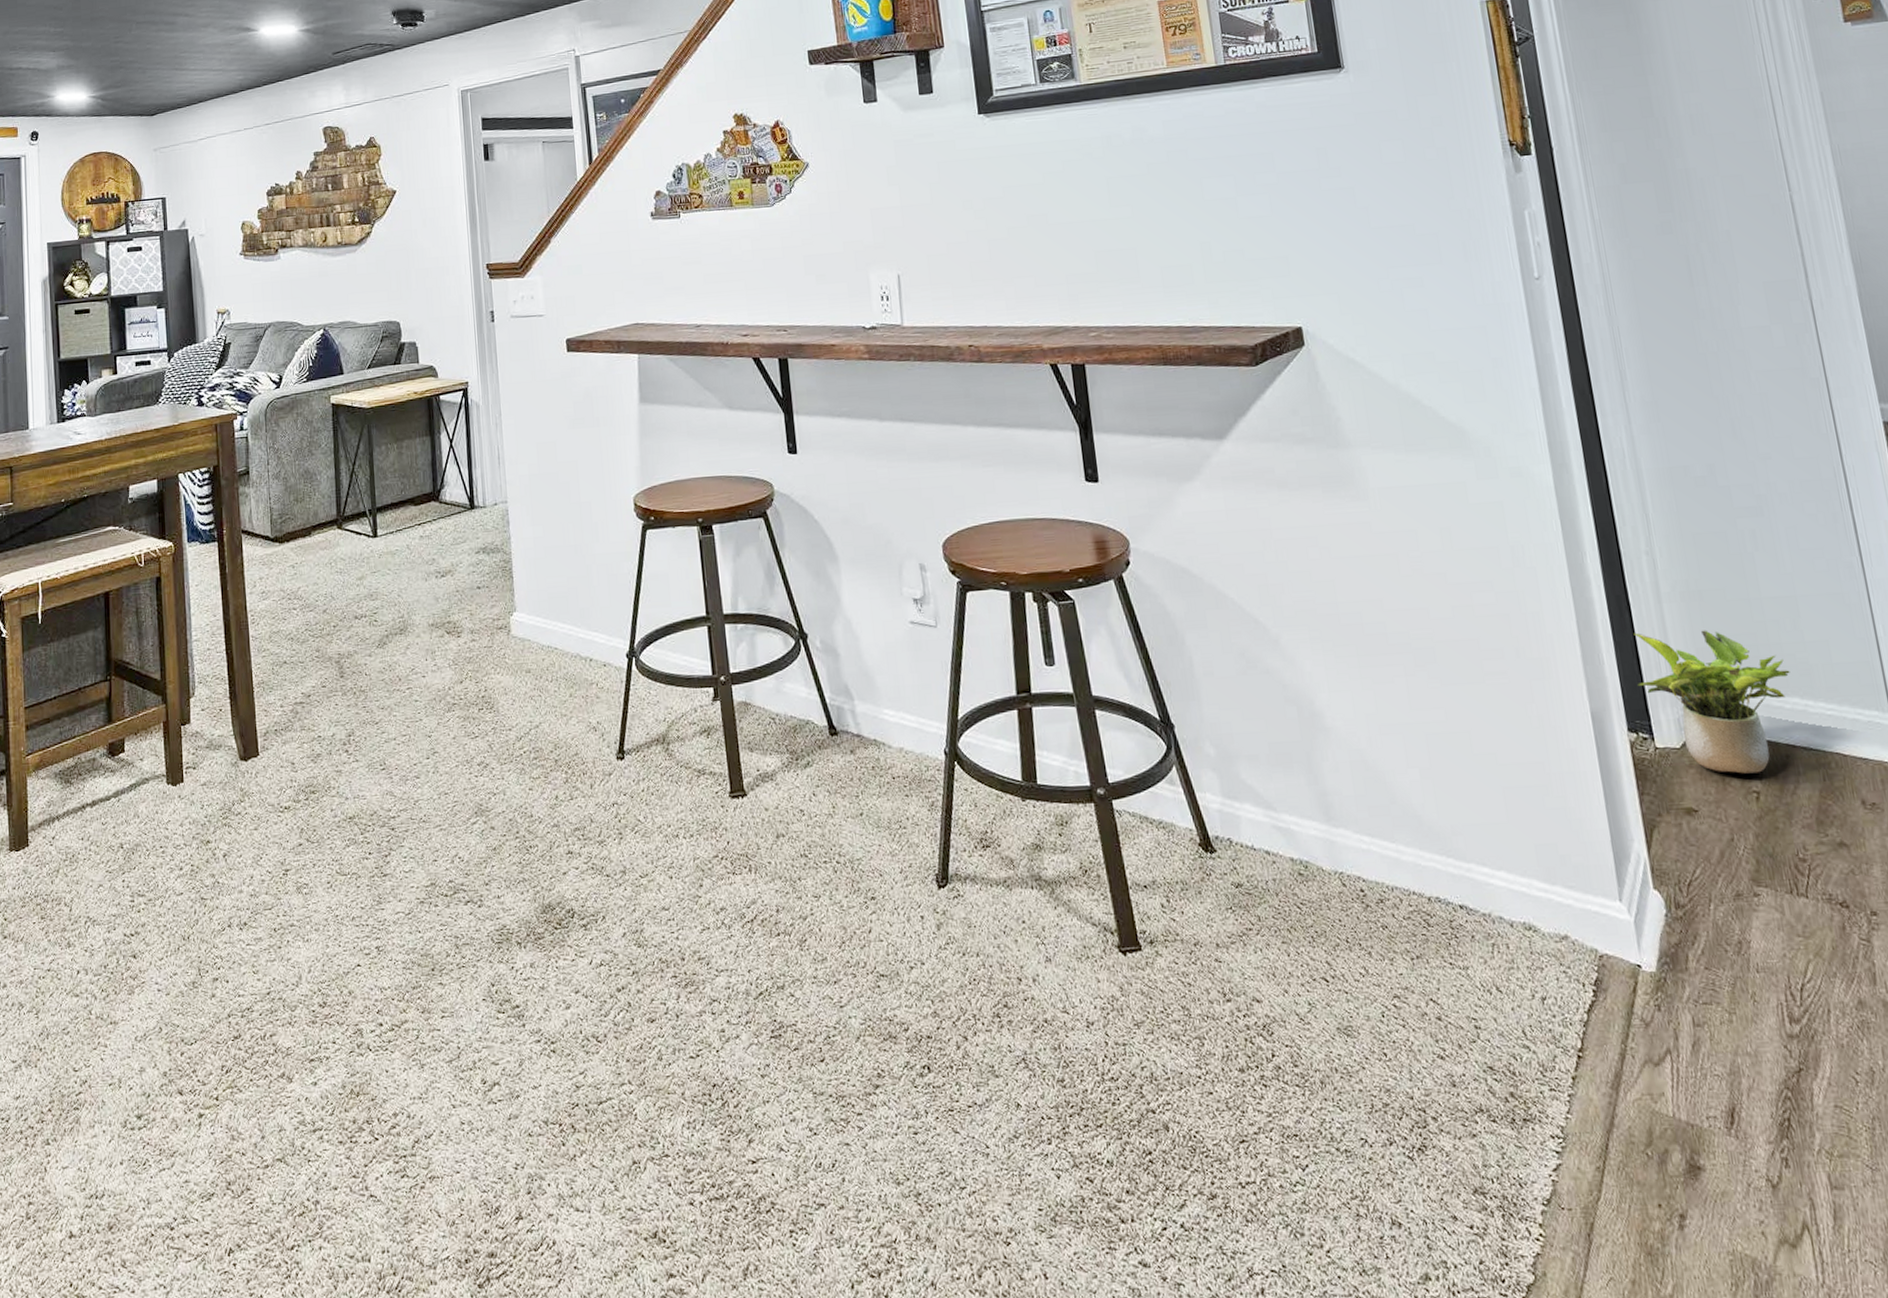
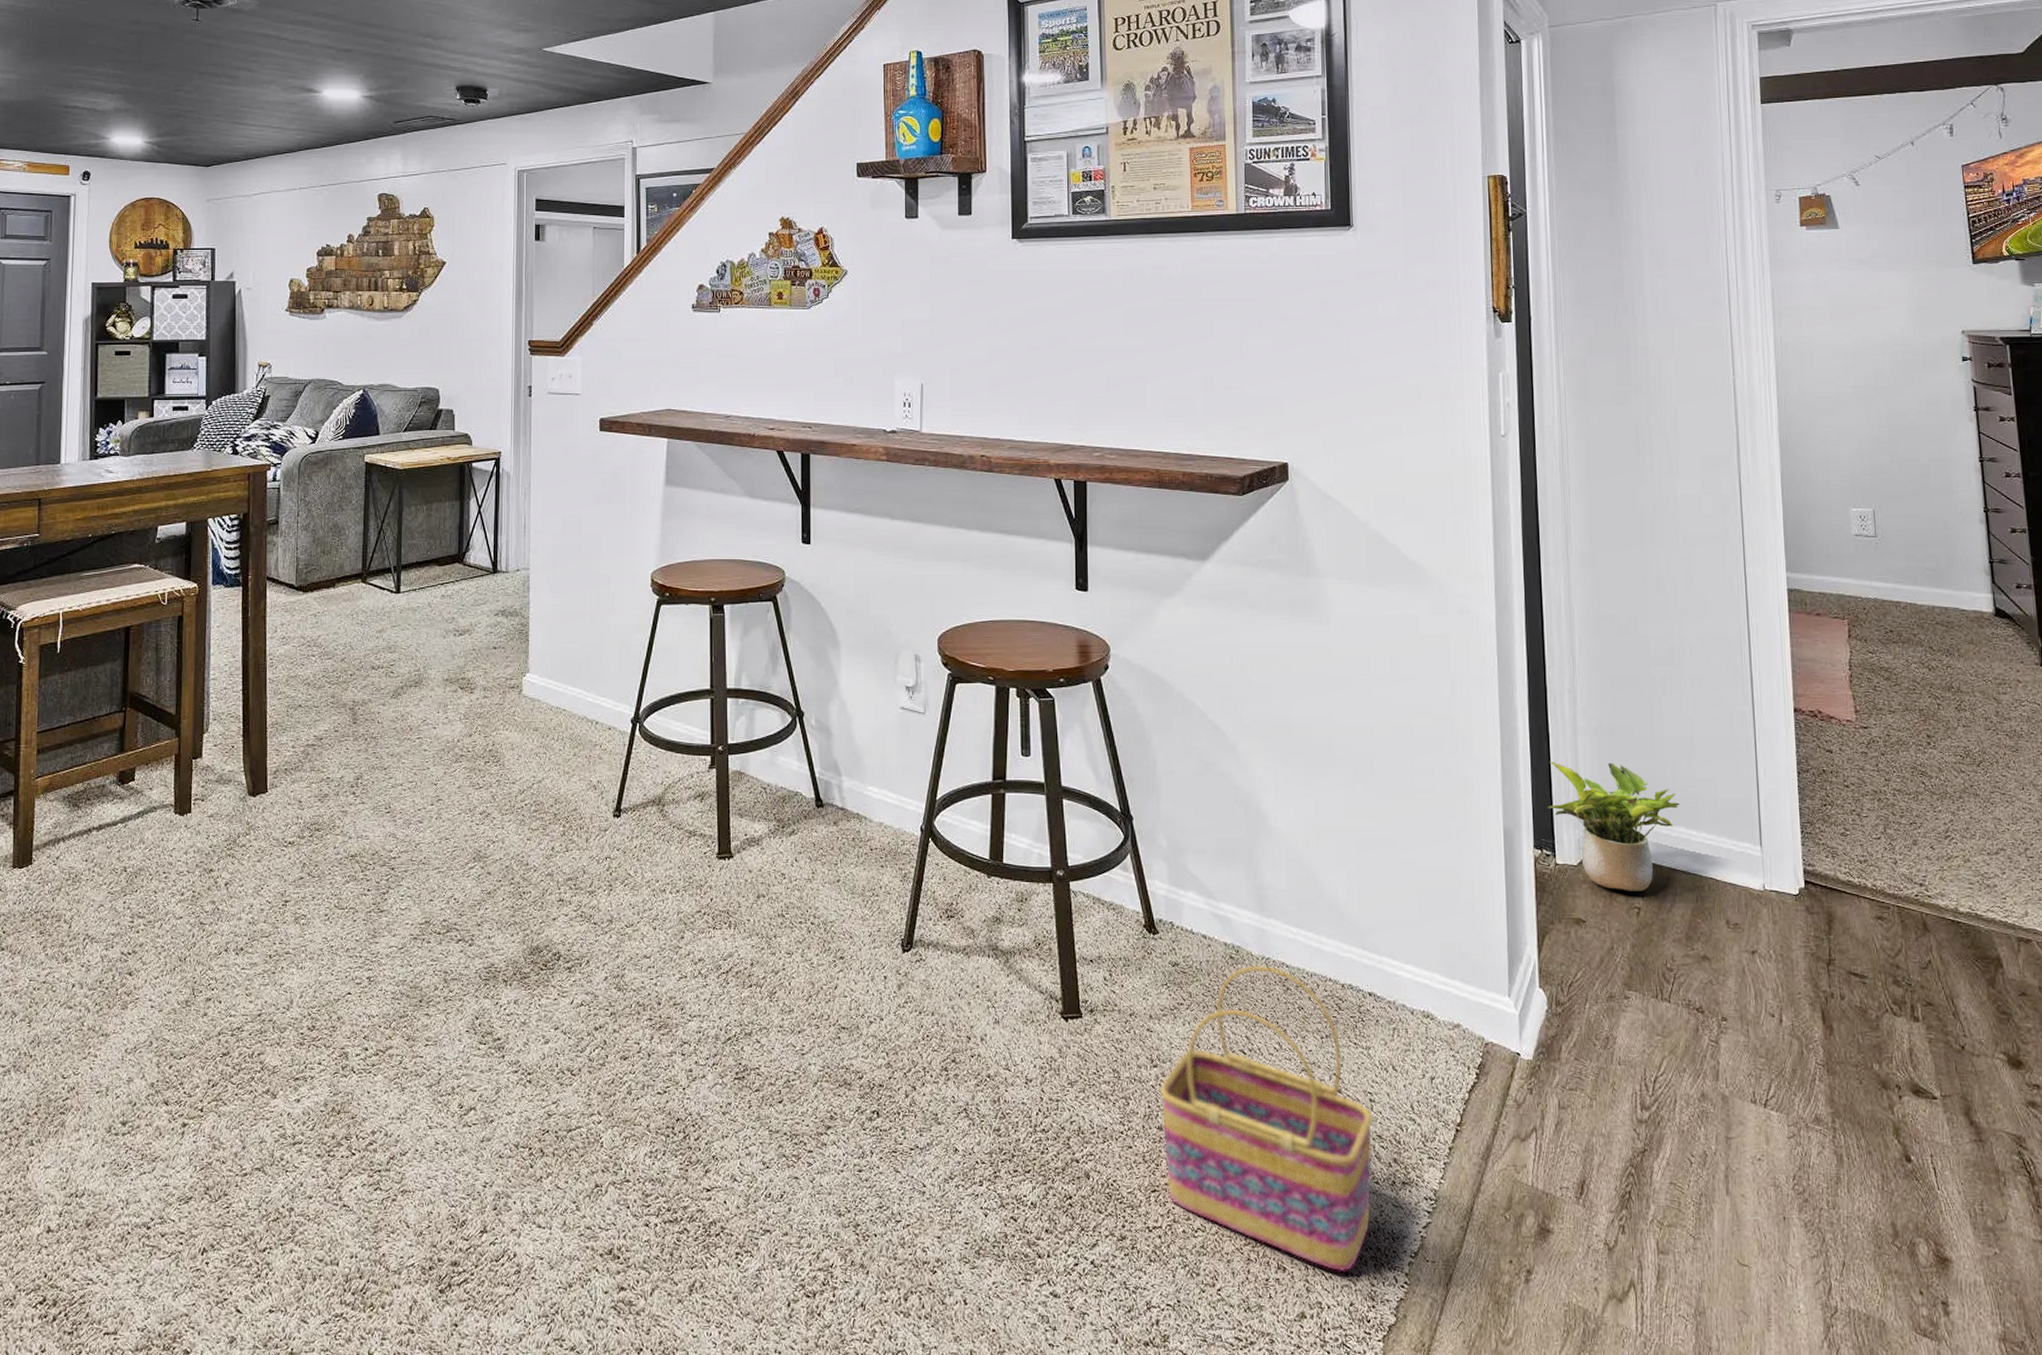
basket: none [1236,880,1492,1226] -> present [1160,965,1373,1273]

